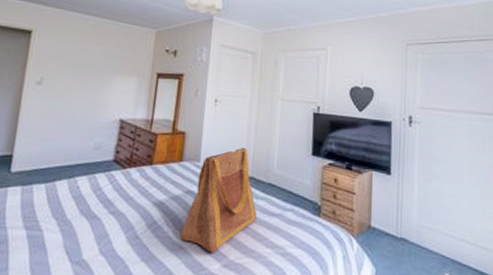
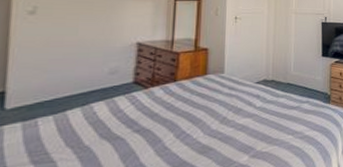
tote bag: present [179,147,257,253] -> none [209,56,278,149]

